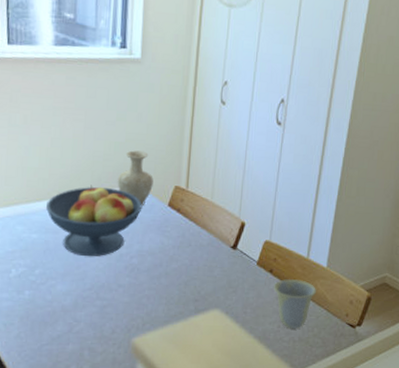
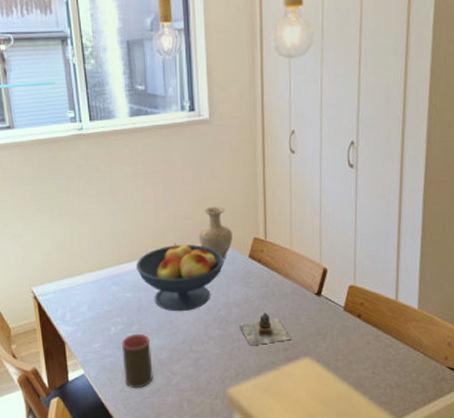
cup: none [21,277,55,336] -> present [122,333,153,389]
teapot: none [152,263,203,296] -> present [240,313,292,346]
cup: present [274,278,316,329] -> none [364,322,409,374]

